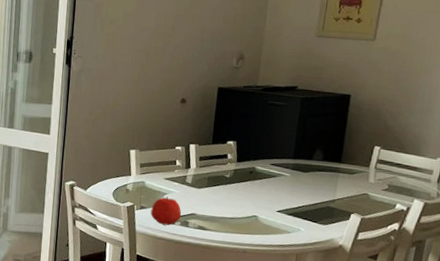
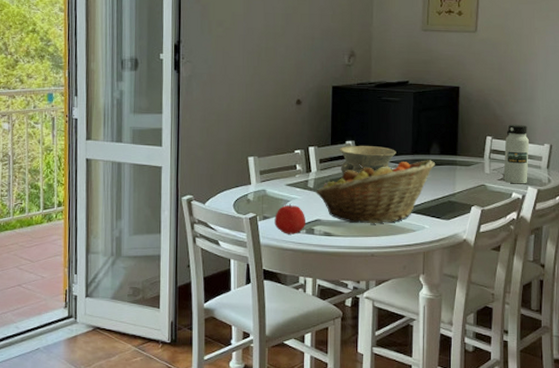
fruit basket: none [193,164,317,223] -> present [316,160,435,224]
bowl: none [219,146,278,174] -> present [339,145,396,174]
water bottle: none [388,135,420,197] -> present [503,124,529,184]

